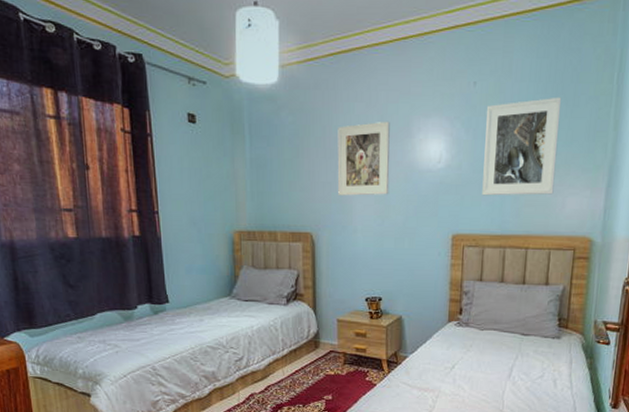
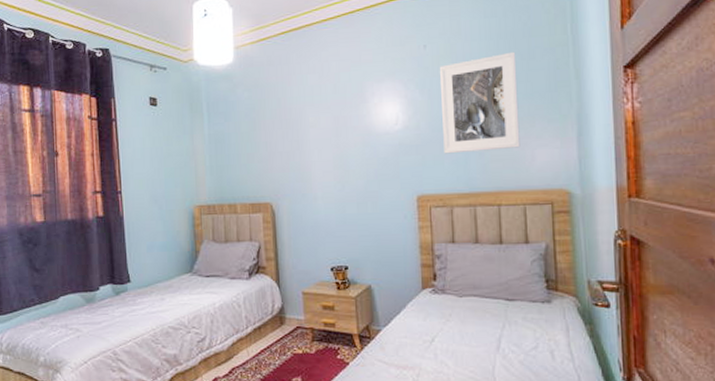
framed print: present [337,121,390,196] -> none [292,88,348,164]

